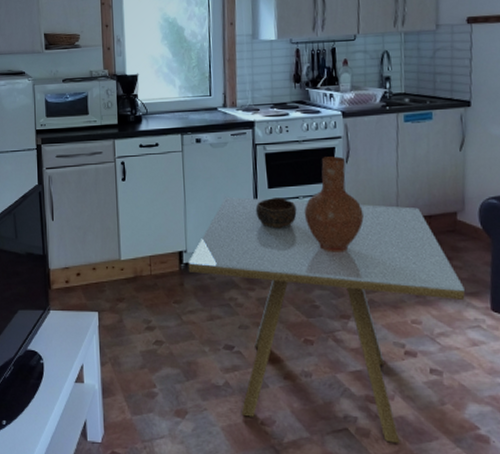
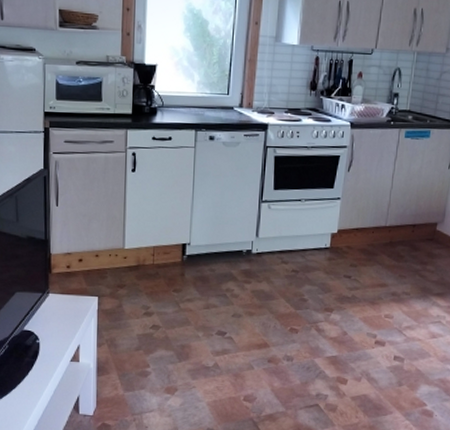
dining table: present [188,196,465,444] -> none [190,194,433,417]
bowl: present [255,197,297,229] -> none [259,199,298,228]
vase: present [304,156,364,253] -> none [304,164,357,253]

